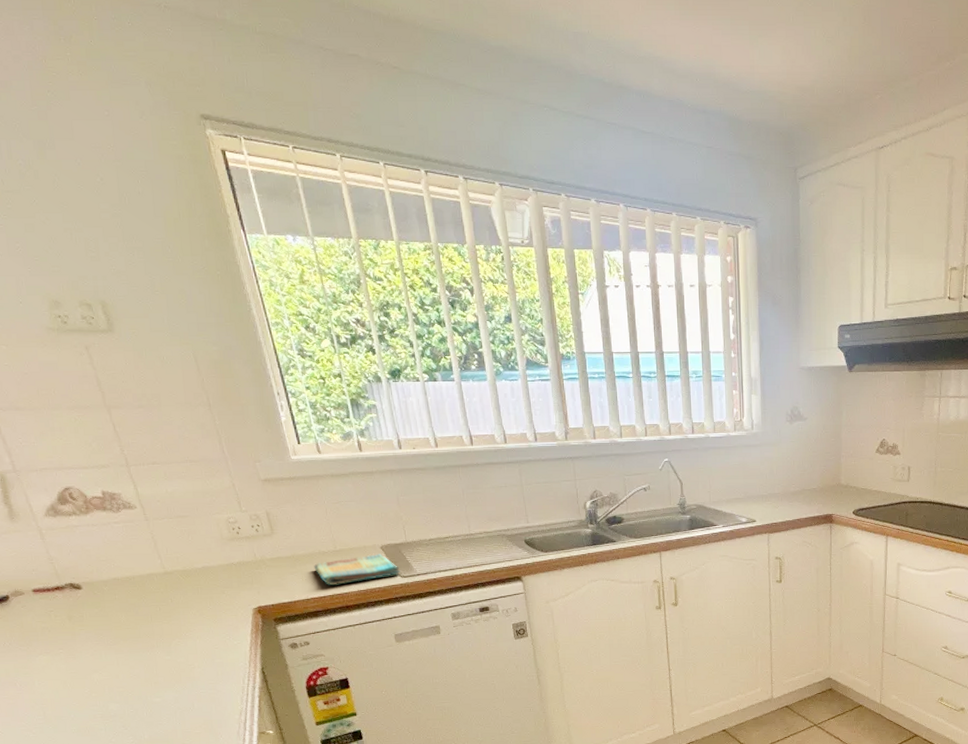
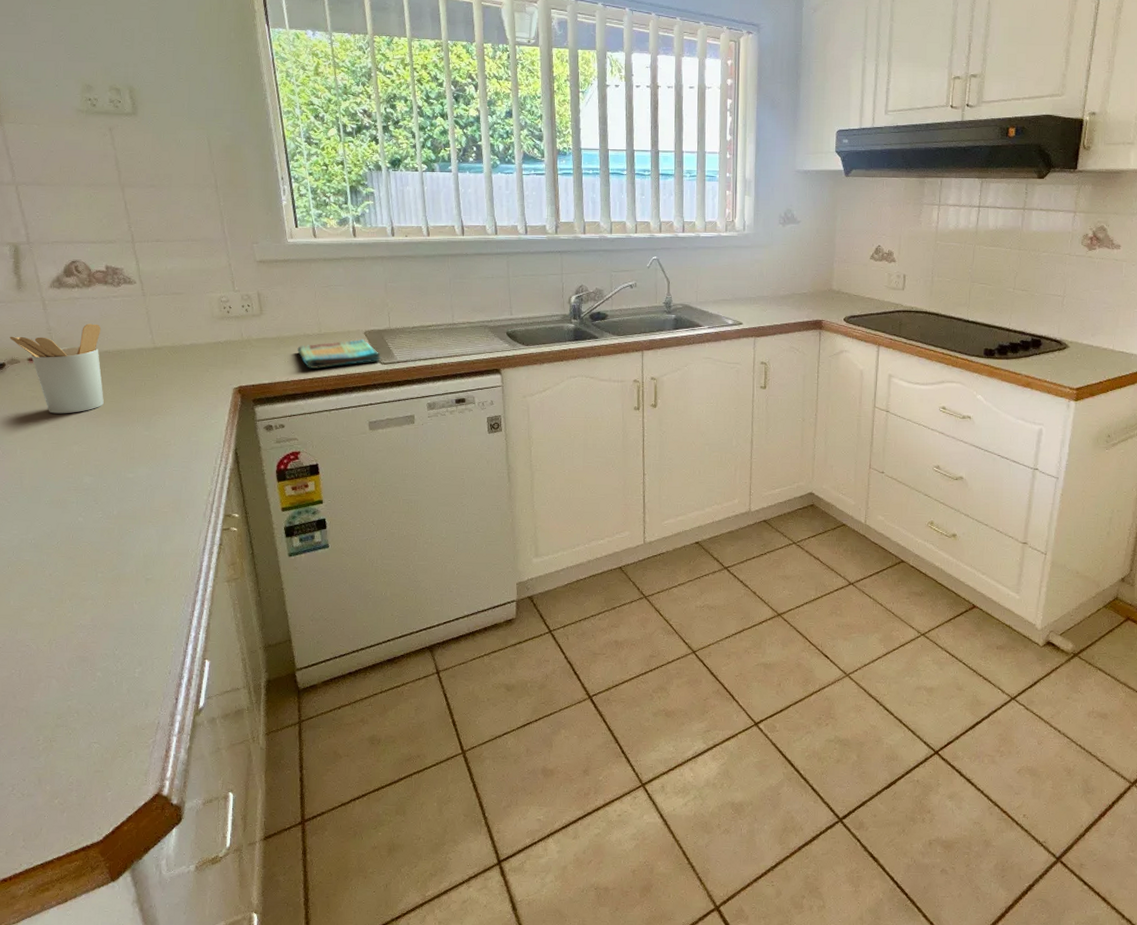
utensil holder: none [9,551,120,644] -> present [9,323,104,414]

